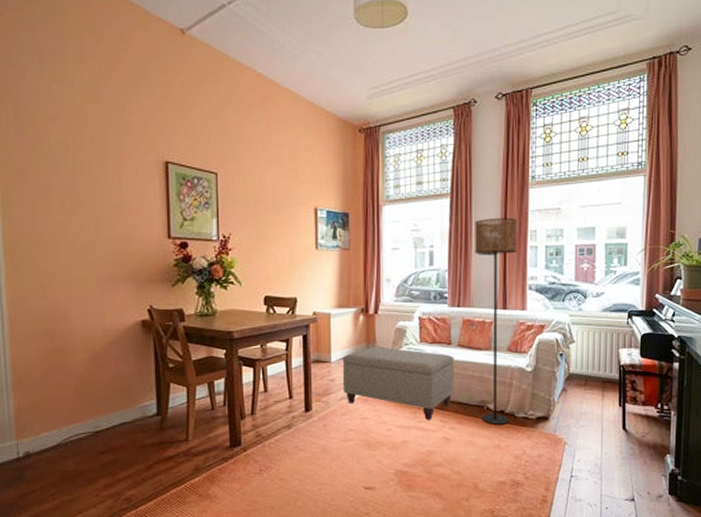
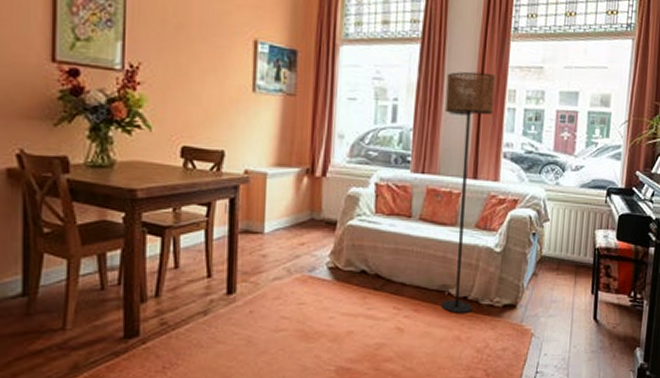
ottoman: present [342,347,454,420] -> none [277,217,415,306]

